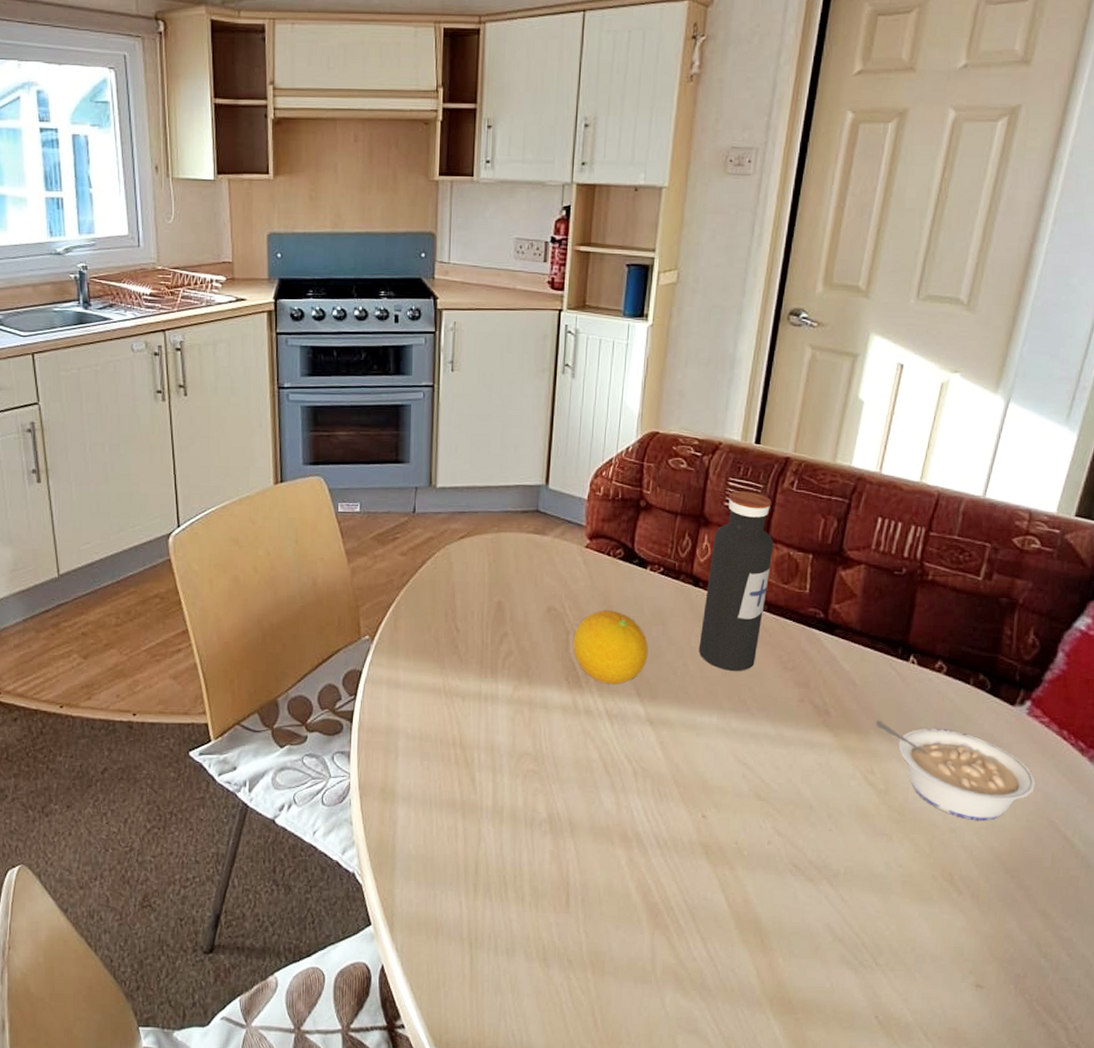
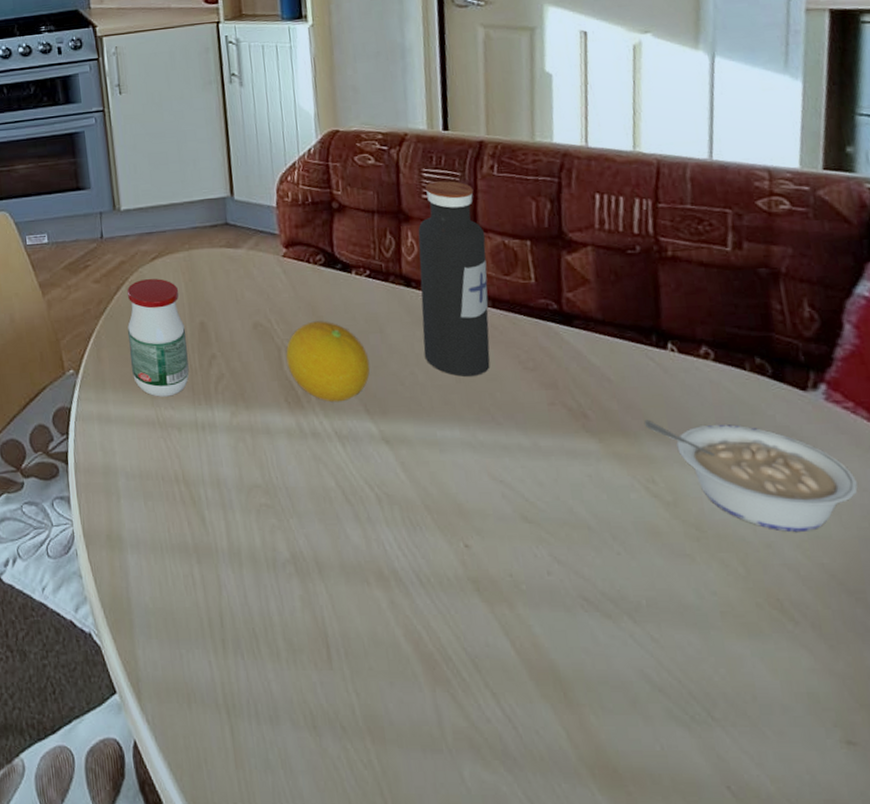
jar: none [425,556,483,668] -> present [126,279,190,397]

